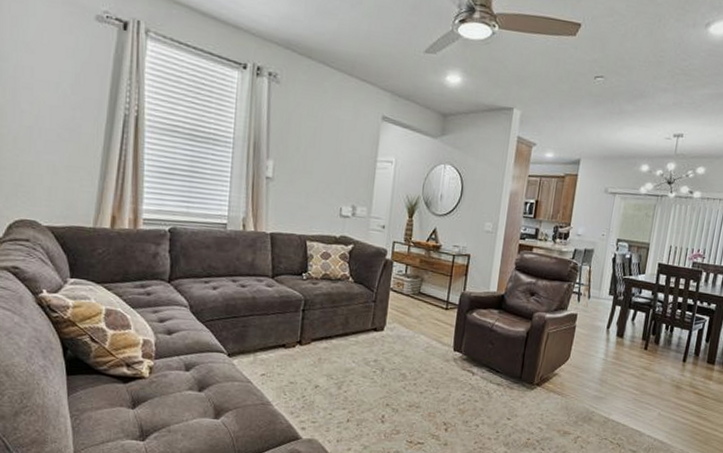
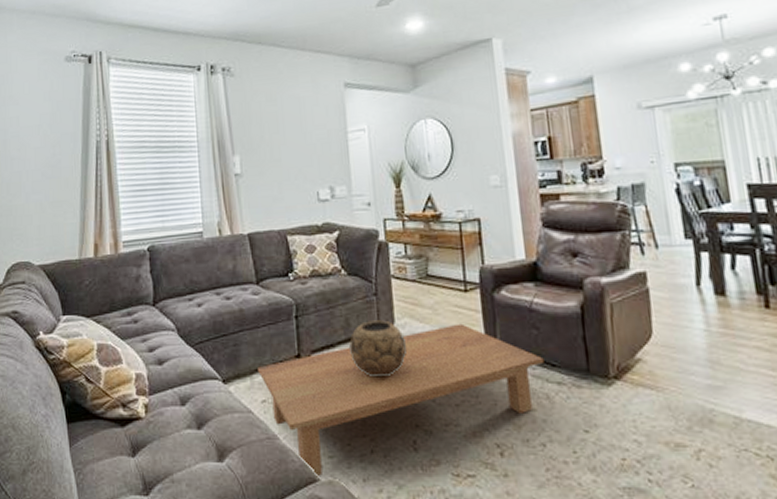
coffee table: none [262,333,492,436] -> present [258,323,544,477]
decorative bowl: none [344,321,392,367] -> present [349,320,408,378]

